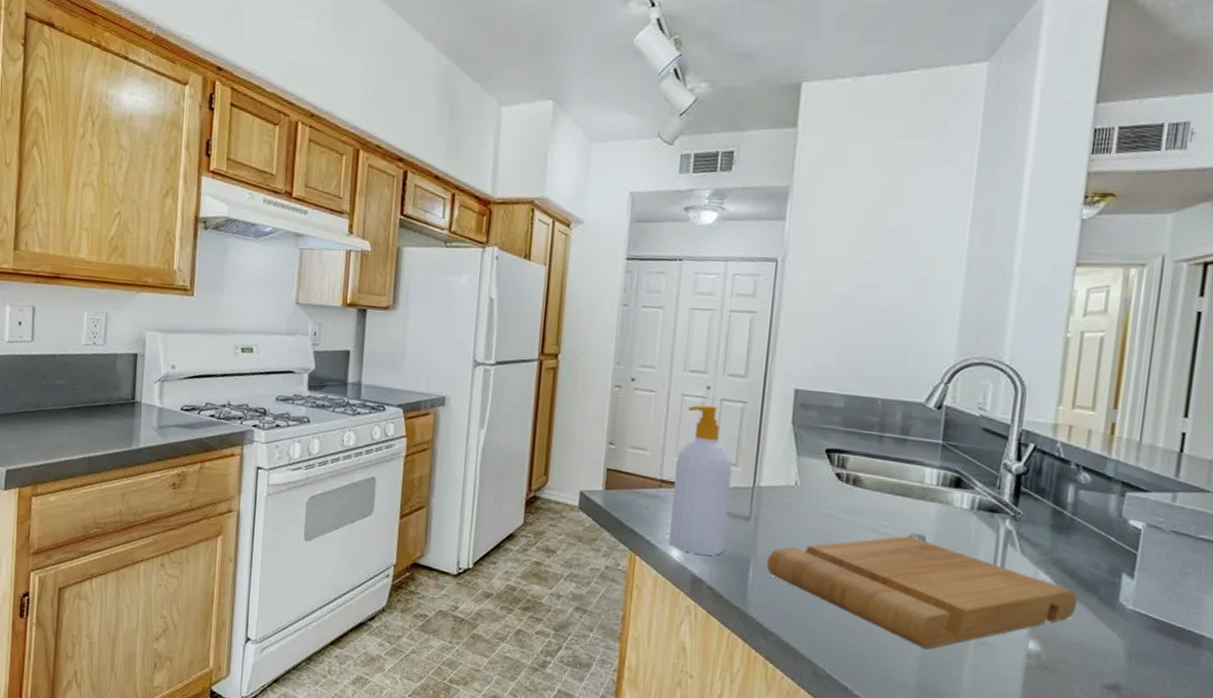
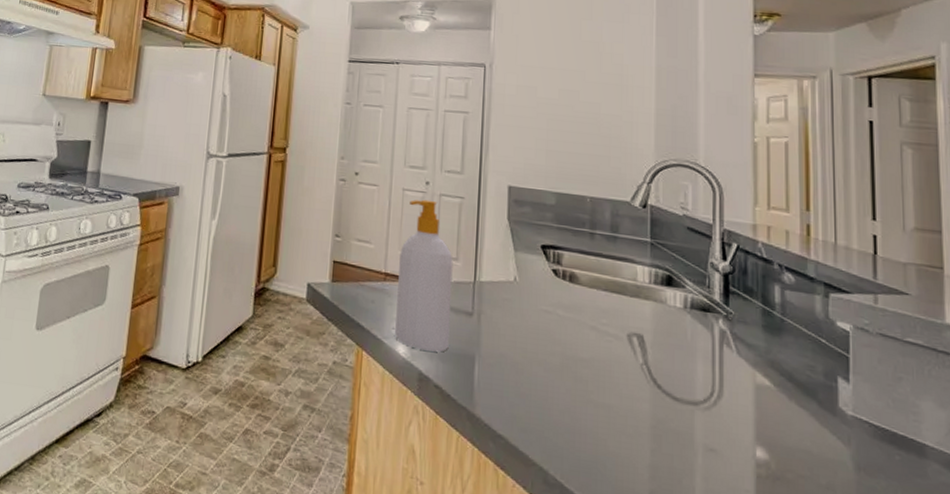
cutting board: present [766,536,1077,650] -> none [491,334,798,456]

